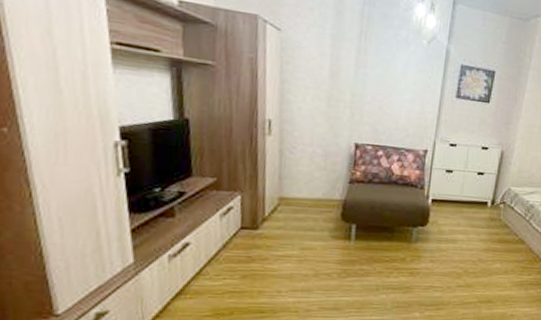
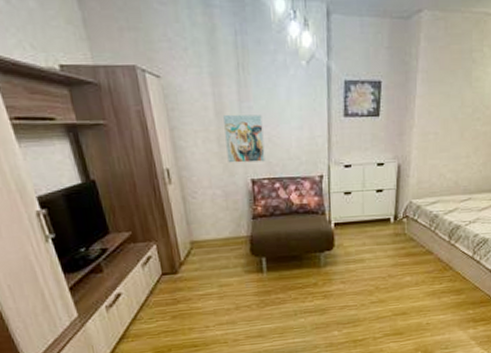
wall art: none [334,76,376,128] -> present [223,114,265,163]

